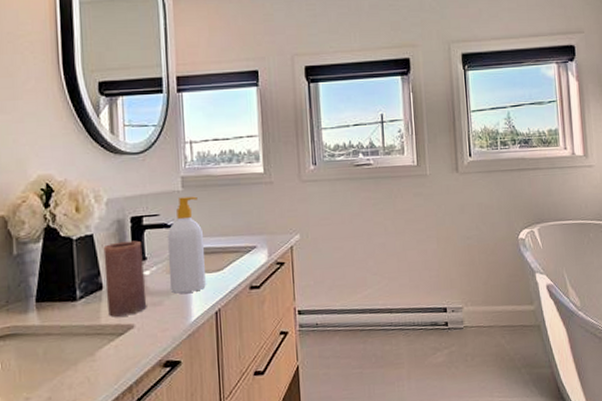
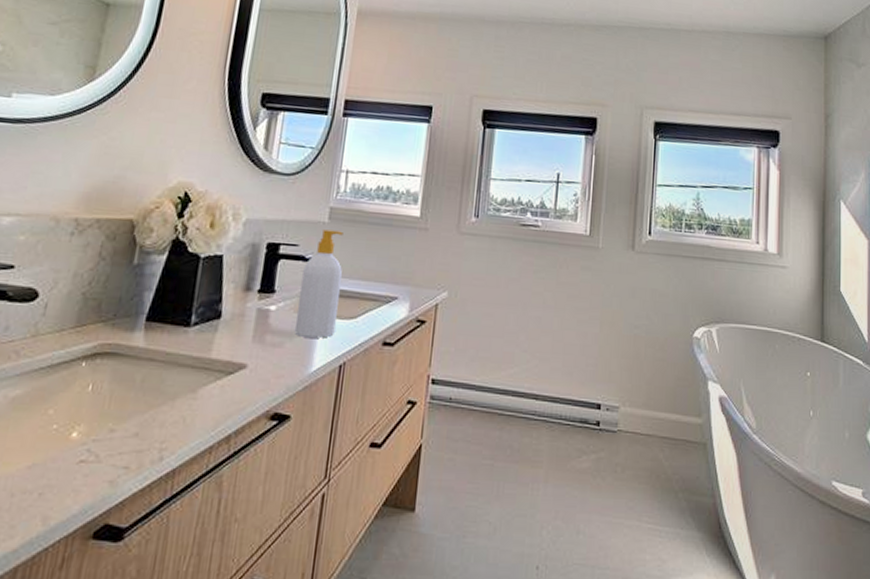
candle: present [103,240,147,317] -> none [221,268,274,353]

